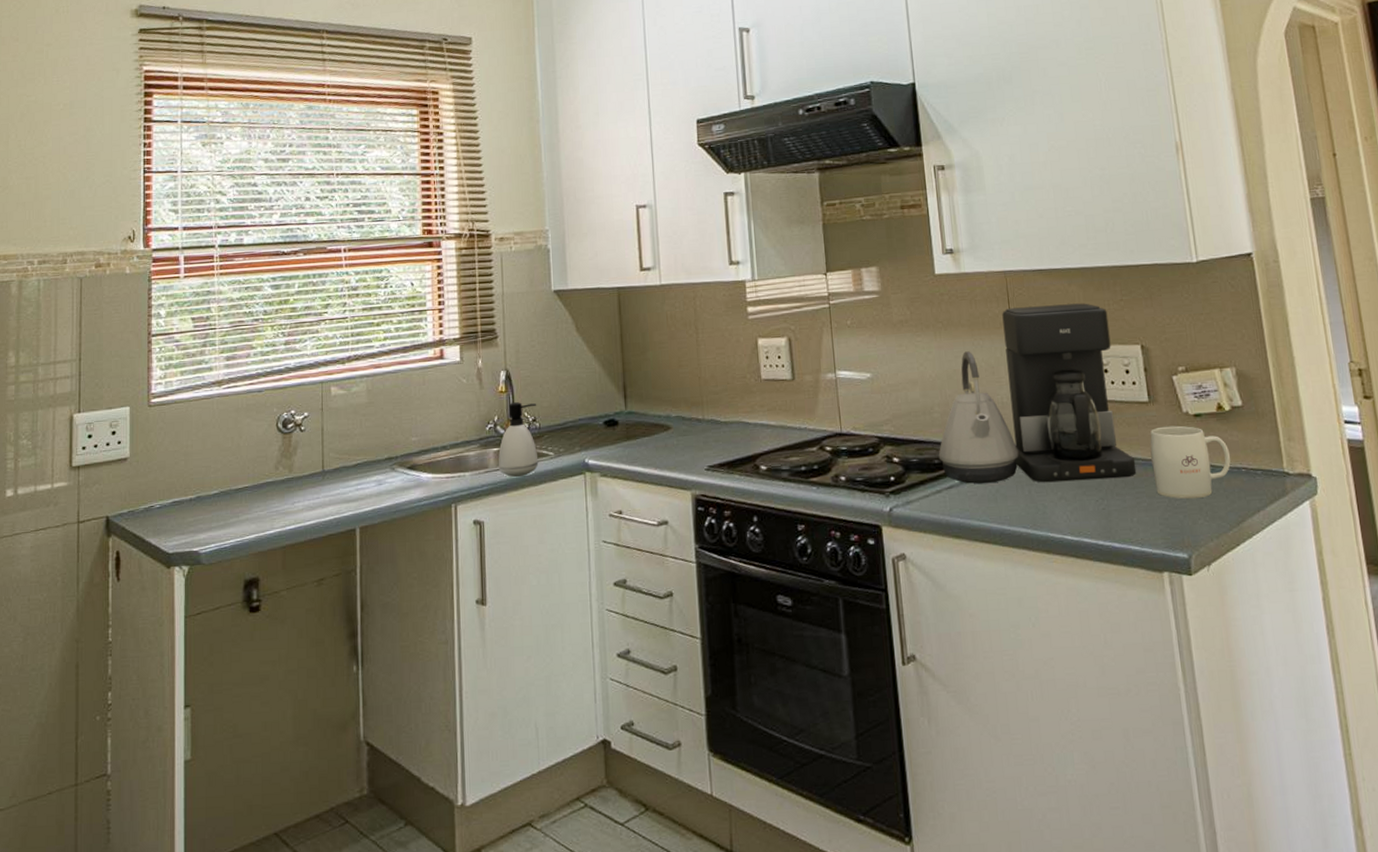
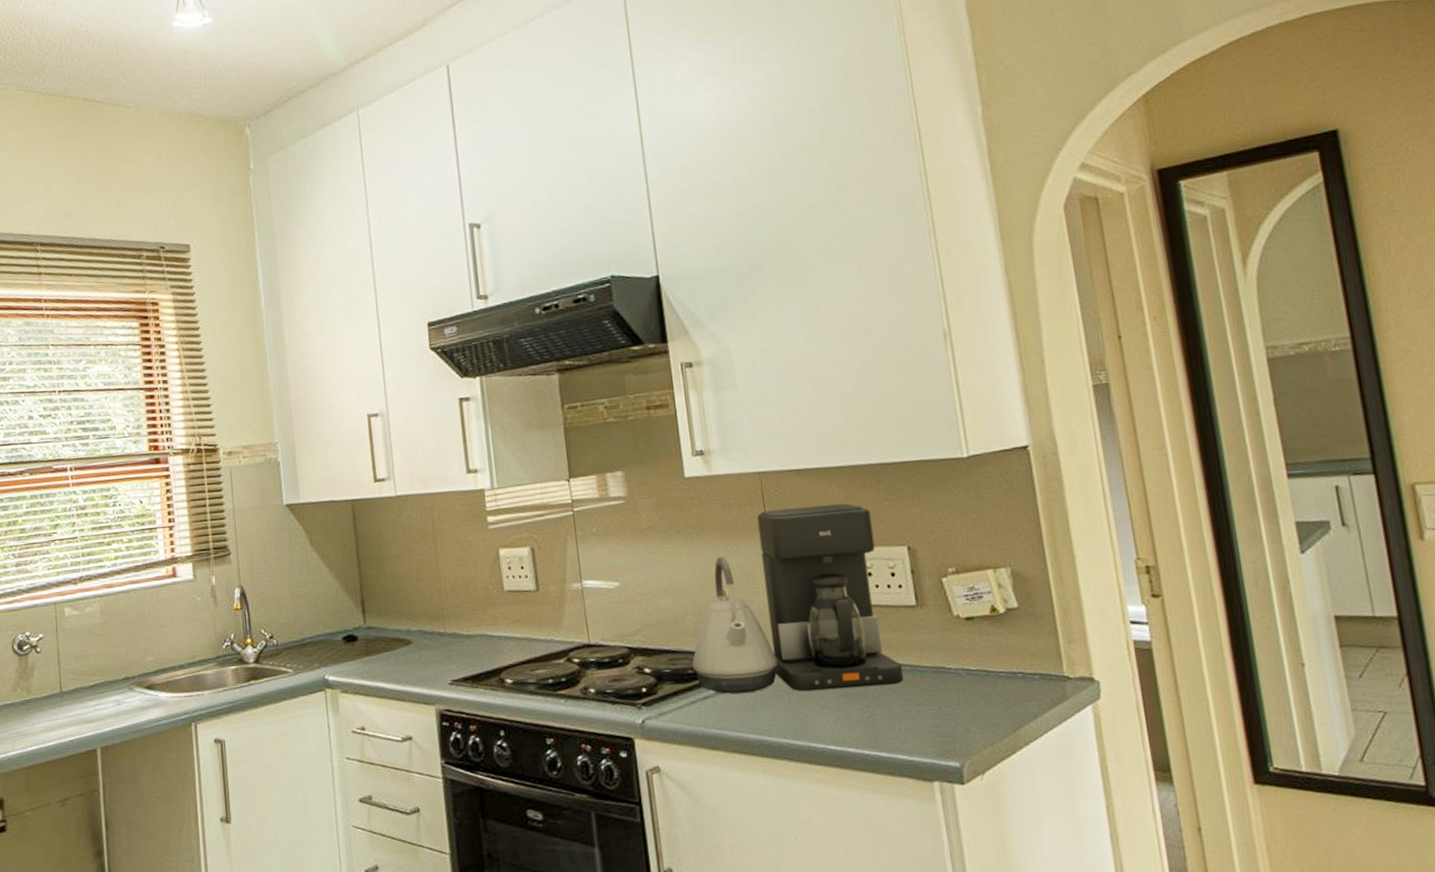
soap dispenser: present [498,402,539,478] -> none [236,619,278,696]
mug: present [1150,425,1231,500] -> none [918,629,1006,706]

